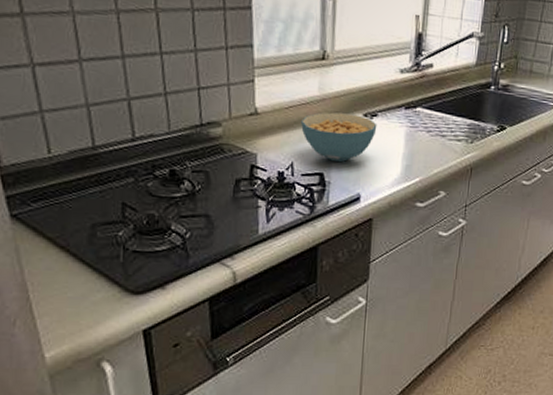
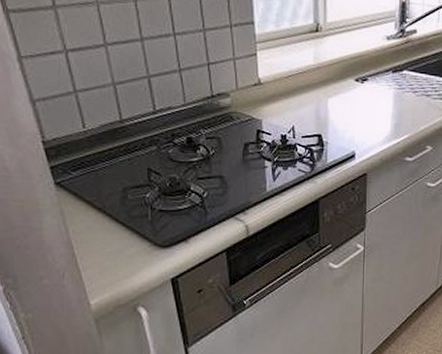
cereal bowl: present [301,112,377,162] -> none [300,79,368,123]

